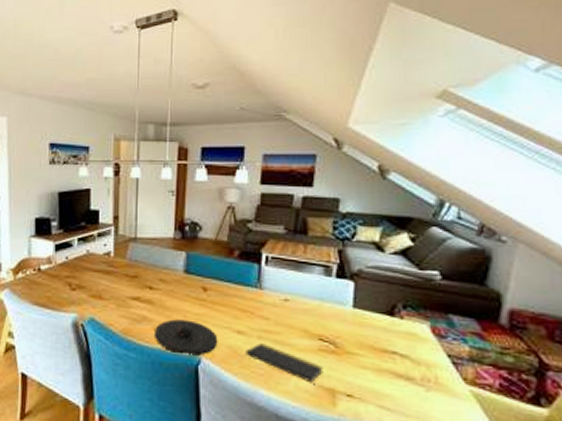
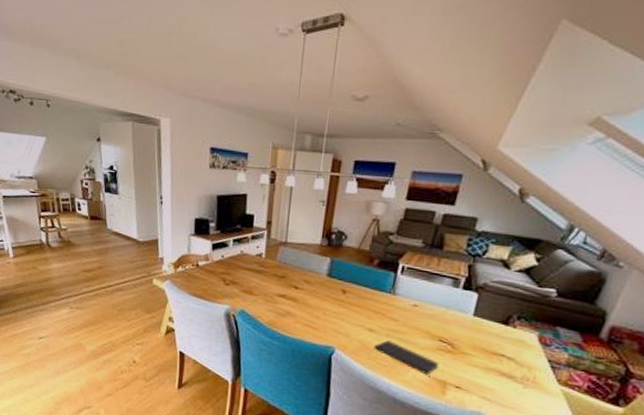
plate: present [155,319,218,356] -> none [296,315,351,347]

